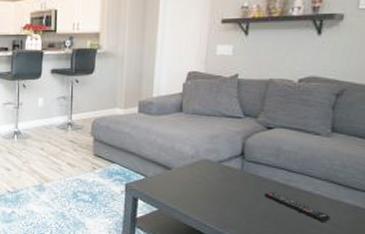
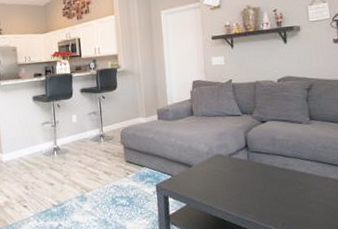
remote control: present [264,192,331,223] -> none [270,176,324,198]

